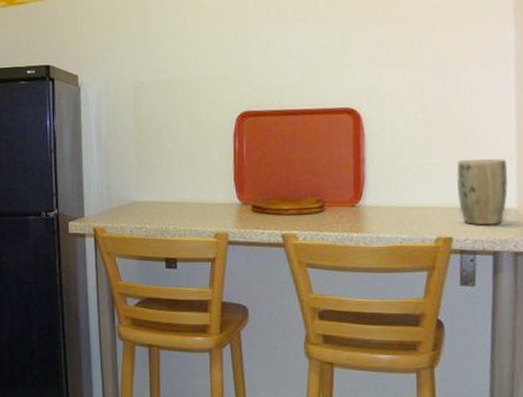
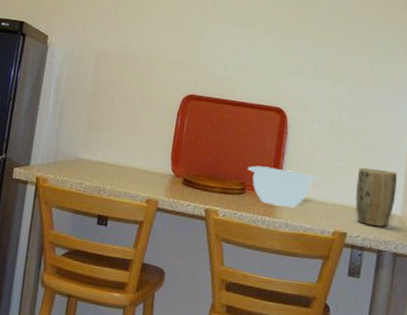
mixing bowl: none [323,177,409,219] -> present [247,165,318,208]

